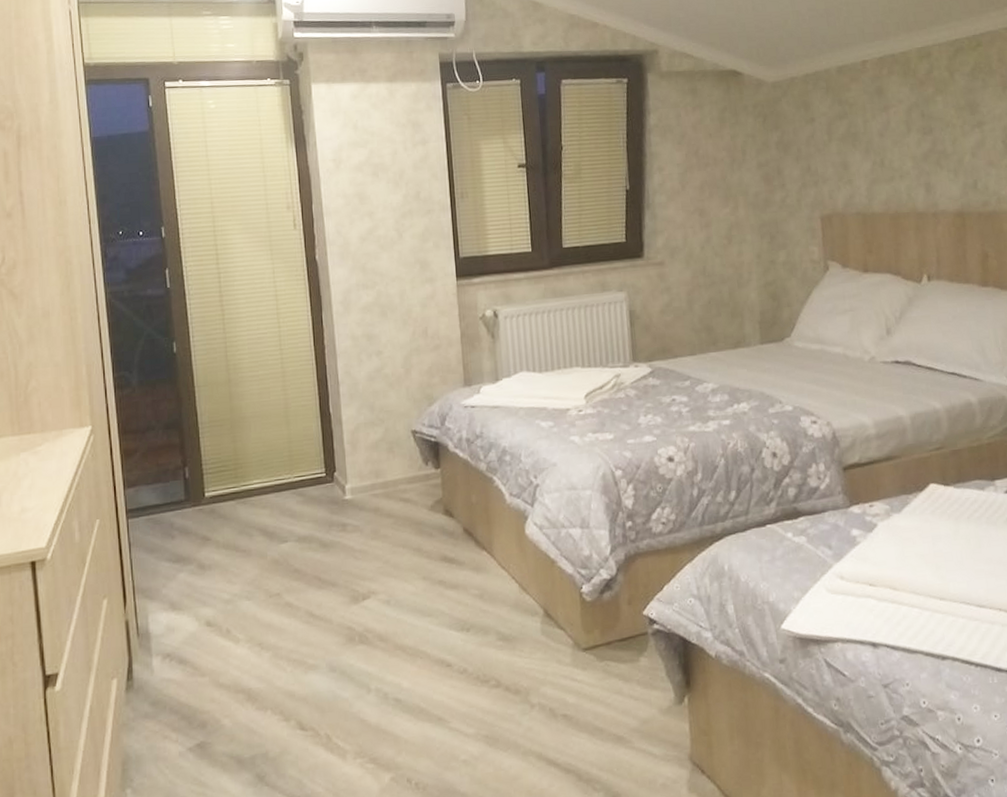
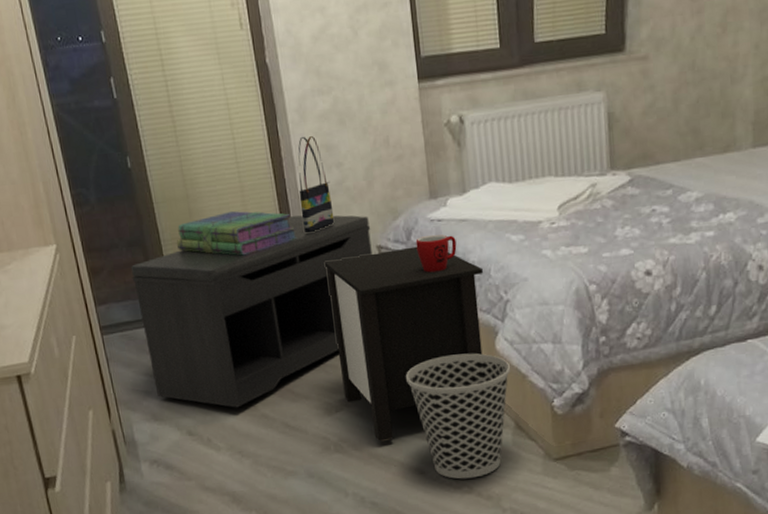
bench: none [165,400,407,596] -> present [130,215,372,408]
stack of books: none [213,395,335,439] -> present [176,211,297,256]
tote bag: none [338,326,372,418] -> present [298,136,335,234]
nightstand: none [359,431,514,632] -> present [324,246,483,442]
wastebasket: none [436,538,540,672] -> present [406,353,511,479]
mug: none [449,420,489,457] -> present [415,234,457,273]

